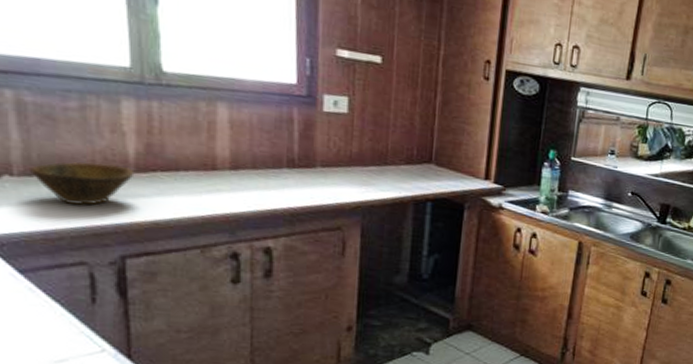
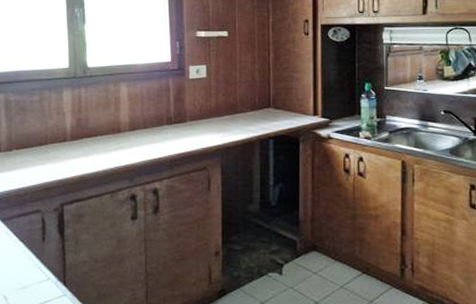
bowl: present [30,162,135,206] -> none [11,137,70,168]

